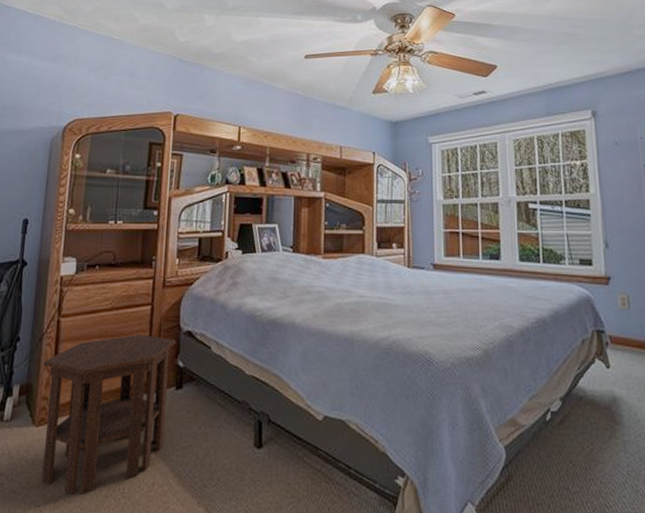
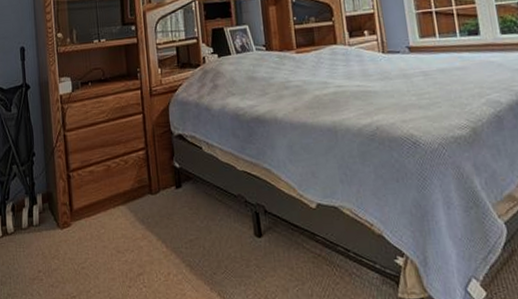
side table: present [42,334,176,495] -> none [58,141,172,286]

